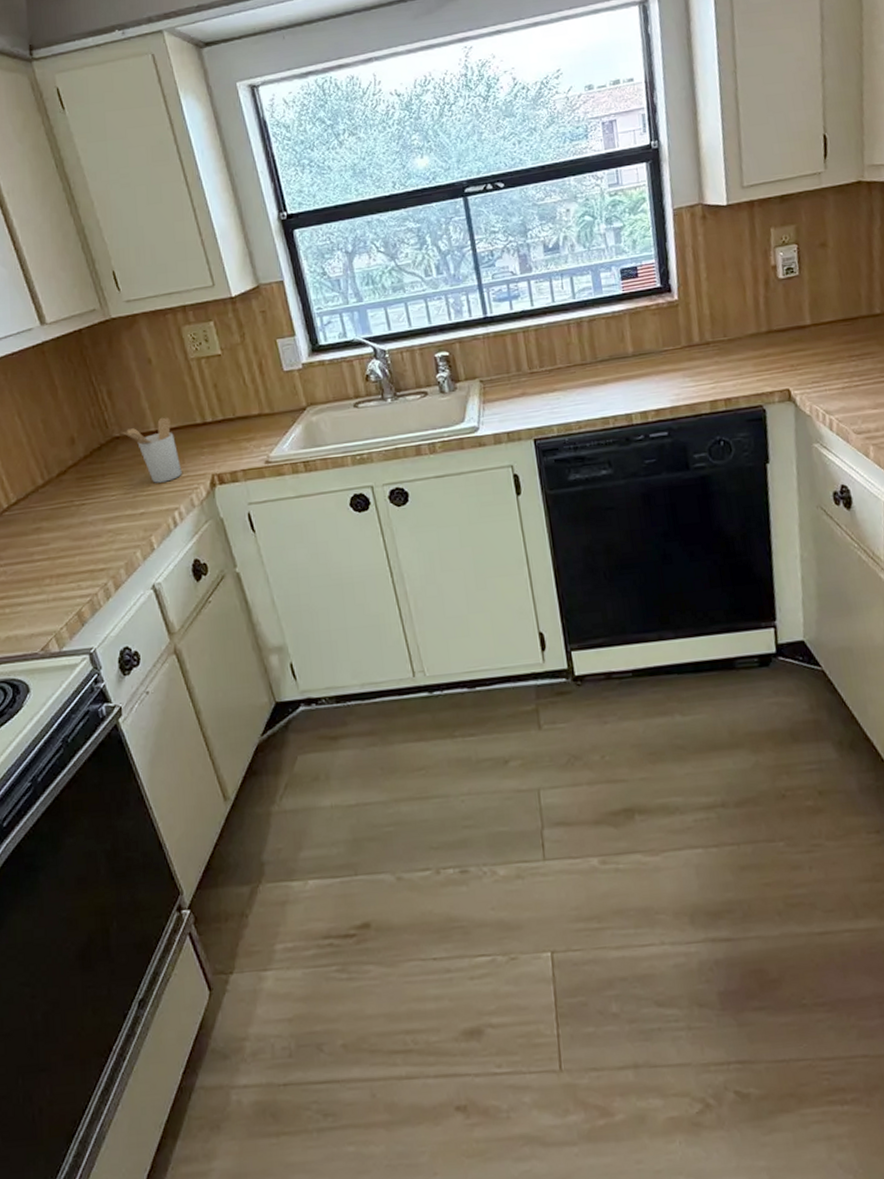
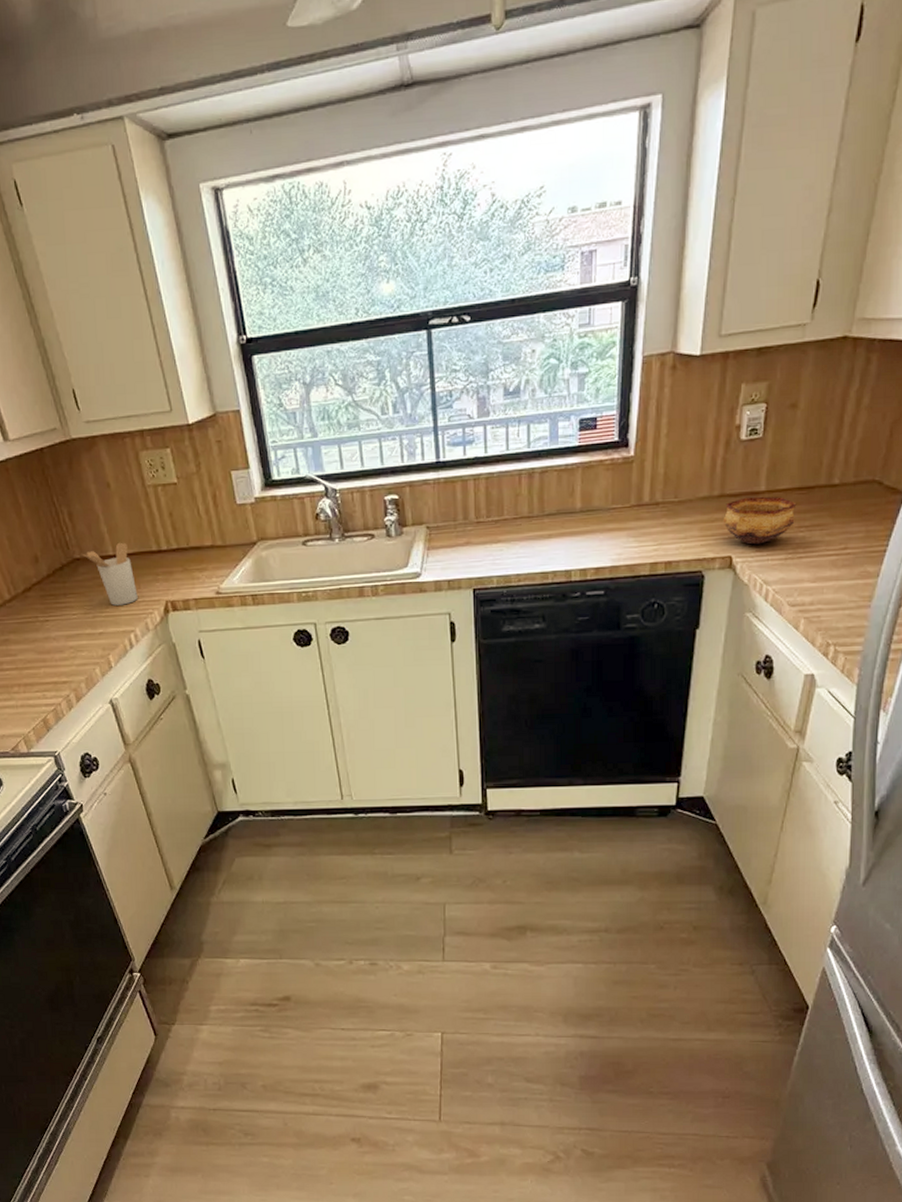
bowl: none [774,329,845,377] -> present [723,496,797,545]

